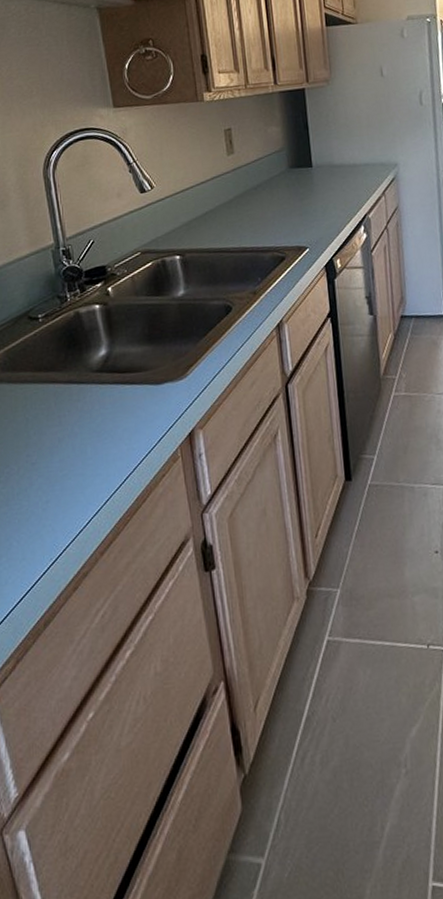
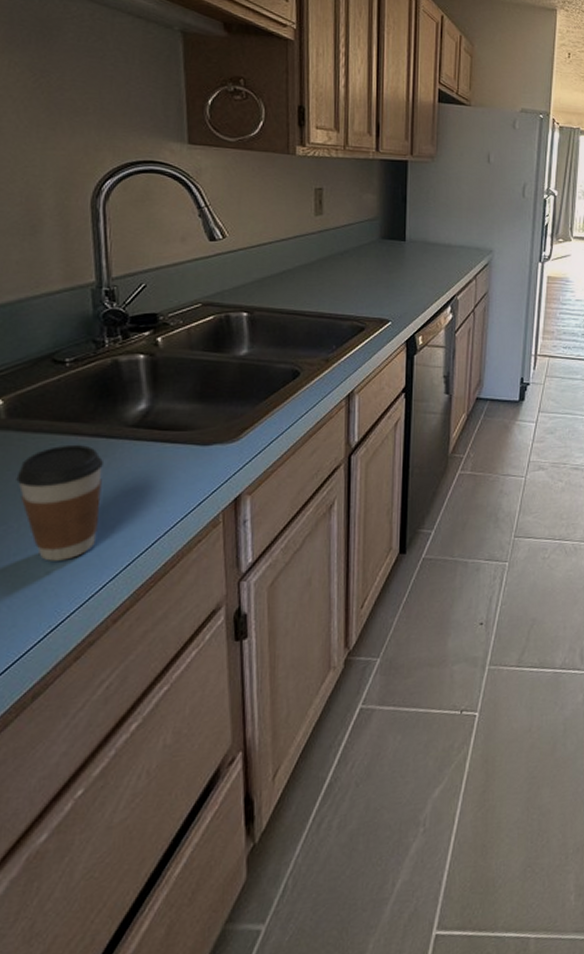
coffee cup: none [12,391,79,499] -> present [16,444,103,561]

